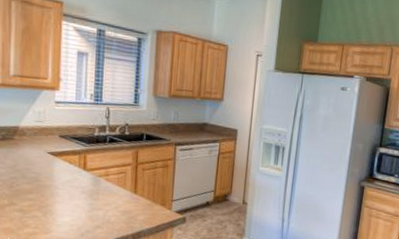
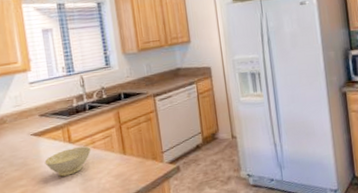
bowl: none [56,175,104,201] -> present [44,146,91,177]

